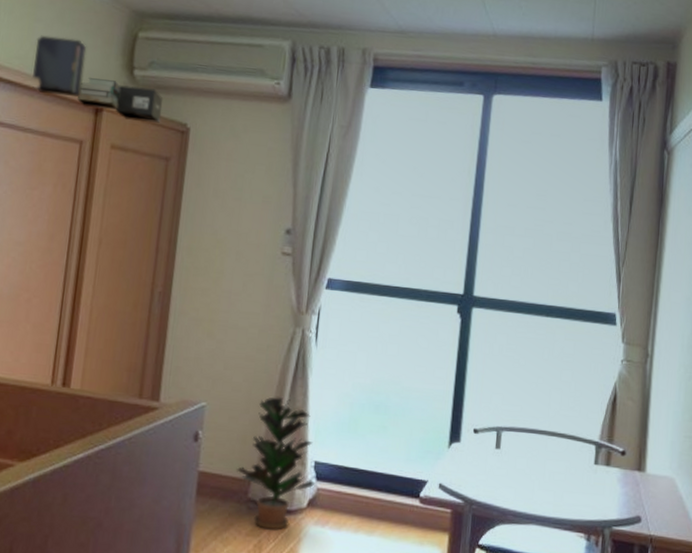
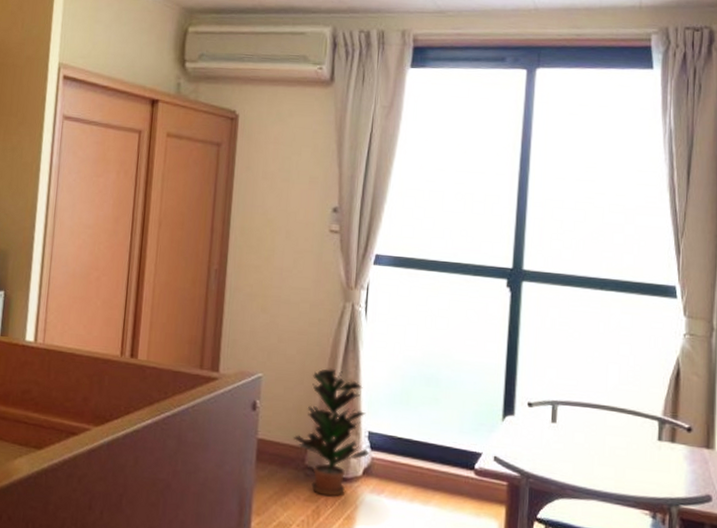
books: present [33,35,87,98] -> none [95,35,142,91]
books: present [76,78,121,110] -> none [134,72,174,101]
box: present [115,85,164,123] -> none [169,77,213,111]

